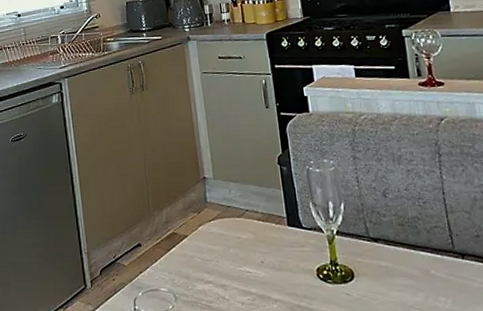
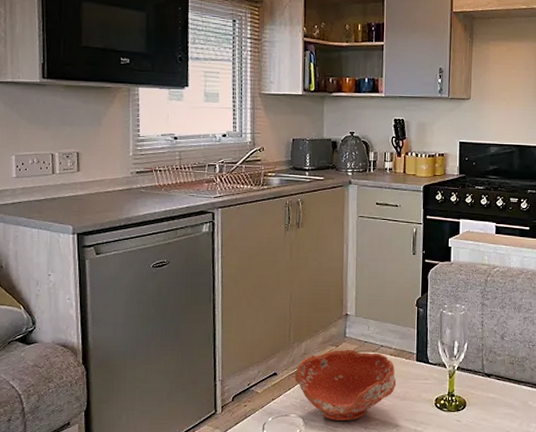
ceramic bowl: none [159,215,270,295] -> present [295,349,397,420]

